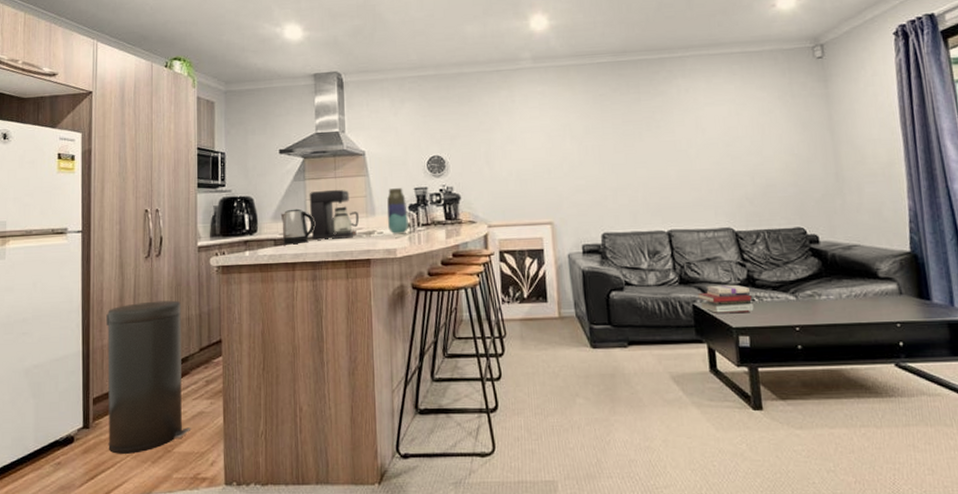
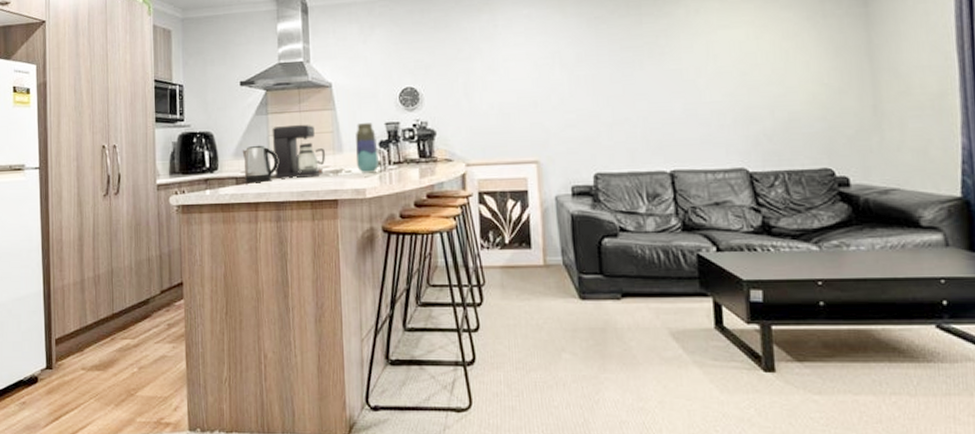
pedal bin: present [106,300,192,454] -> none [66,240,154,396]
books: present [698,284,754,314] -> none [703,232,769,265]

